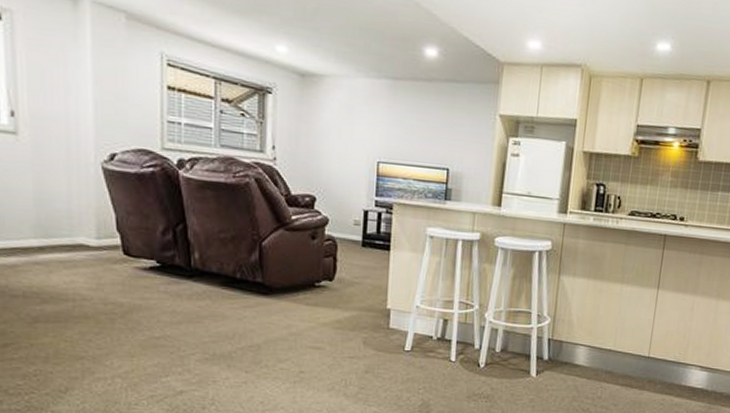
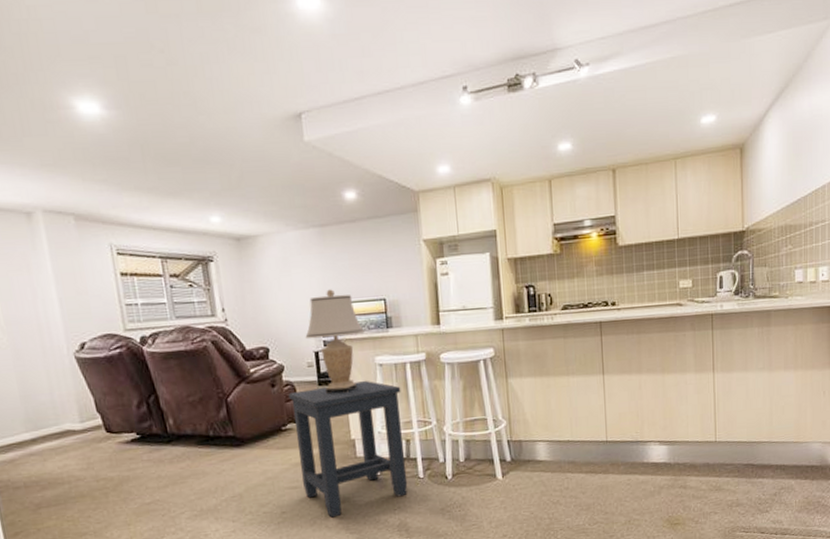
side table: none [328,248,448,386] -> present [288,380,408,518]
table lamp: none [357,147,421,260] -> present [305,289,365,394]

